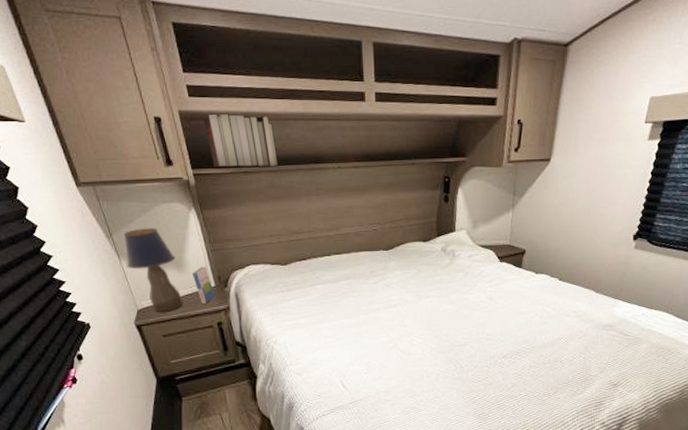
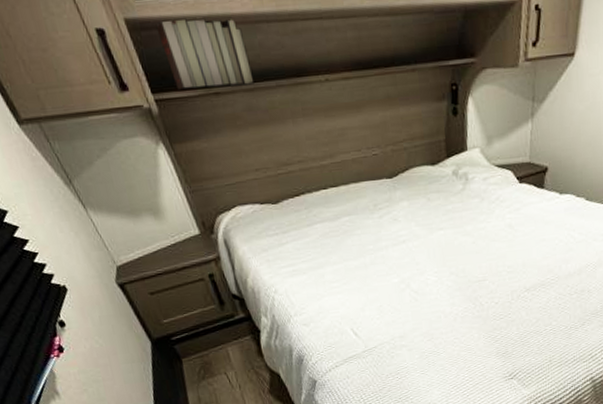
table lamp: present [123,228,182,312] -> none [84,169,166,268]
book: present [192,266,215,305] -> none [171,211,201,256]

